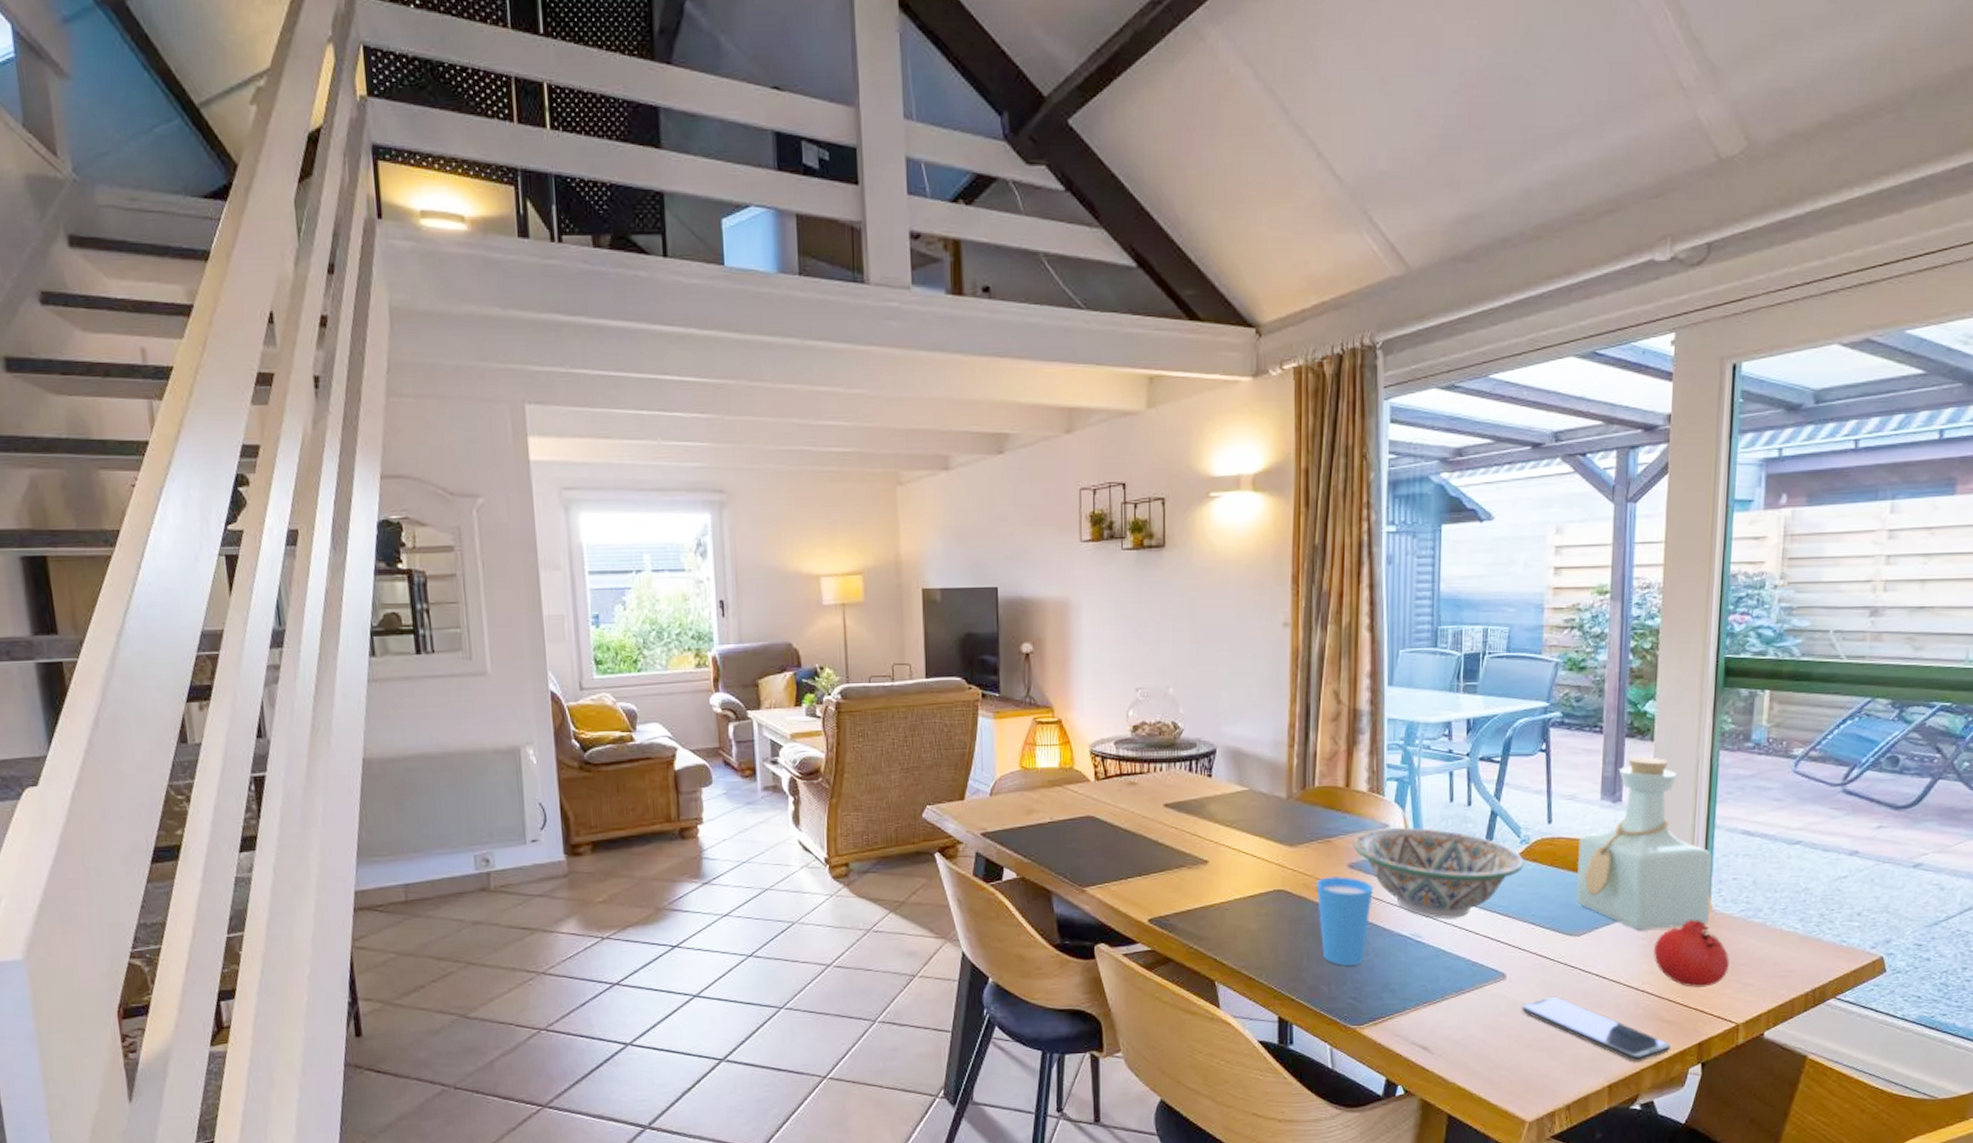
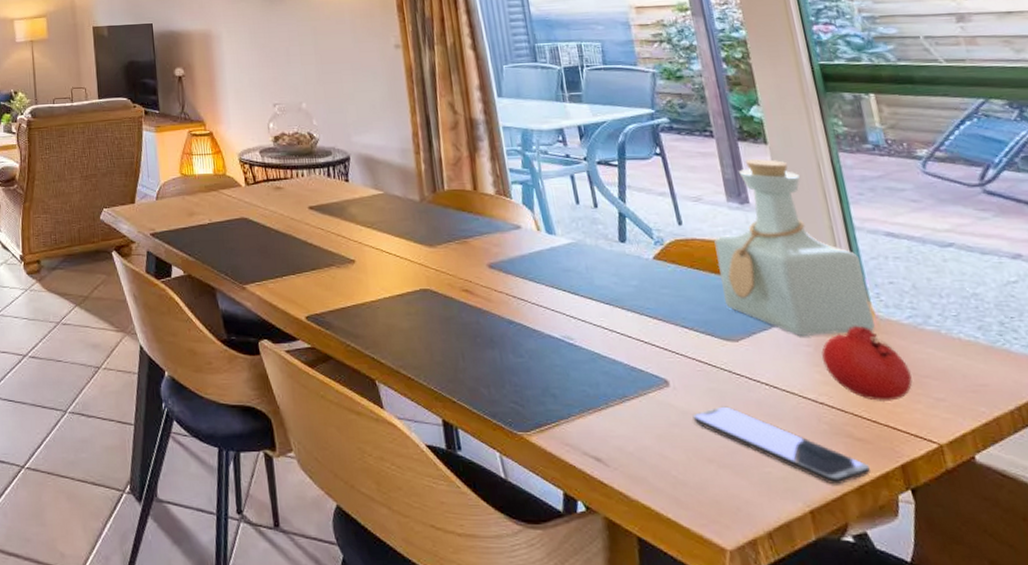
cup: present [1316,875,1373,967] -> none [460,275,520,369]
decorative bowl: present [1353,827,1525,919] -> none [489,228,664,321]

